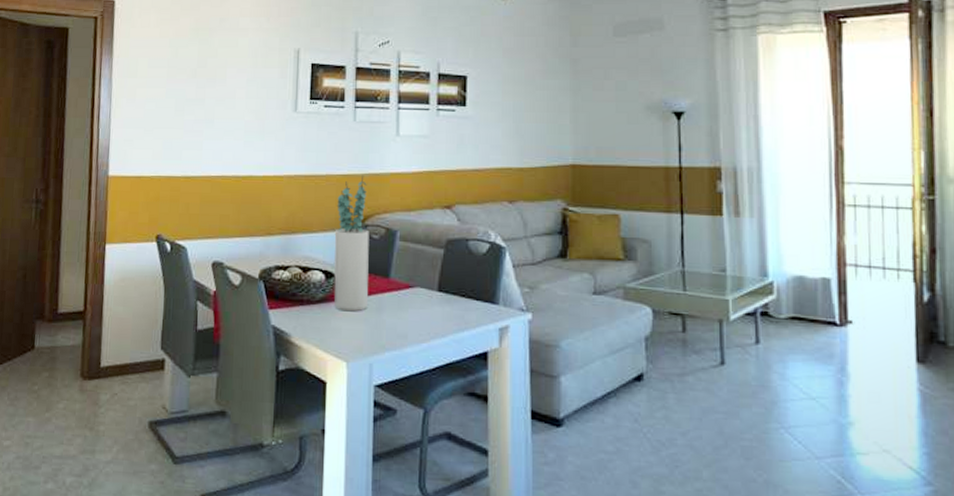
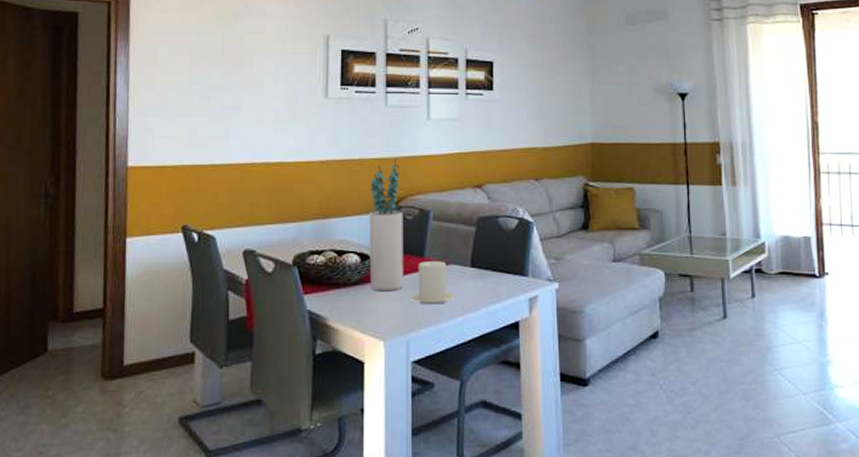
candle: none [374,283,421,328] -> present [410,261,455,305]

